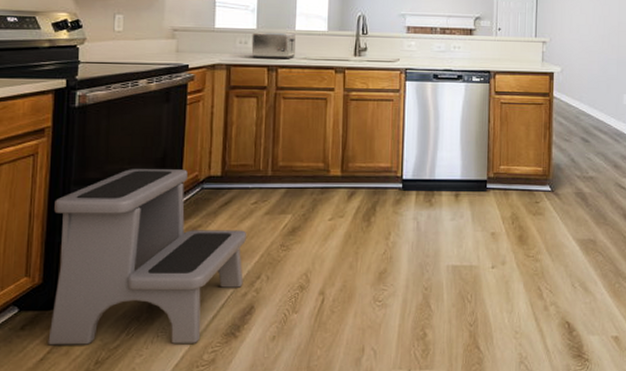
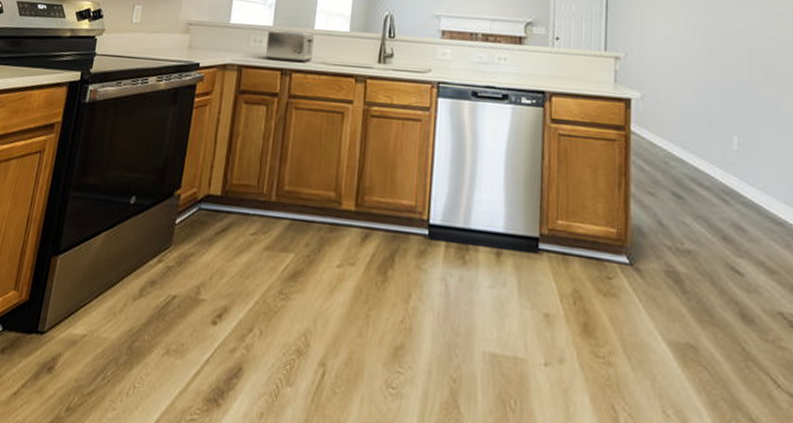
step stool: present [48,169,246,345] -> none [24,177,242,405]

